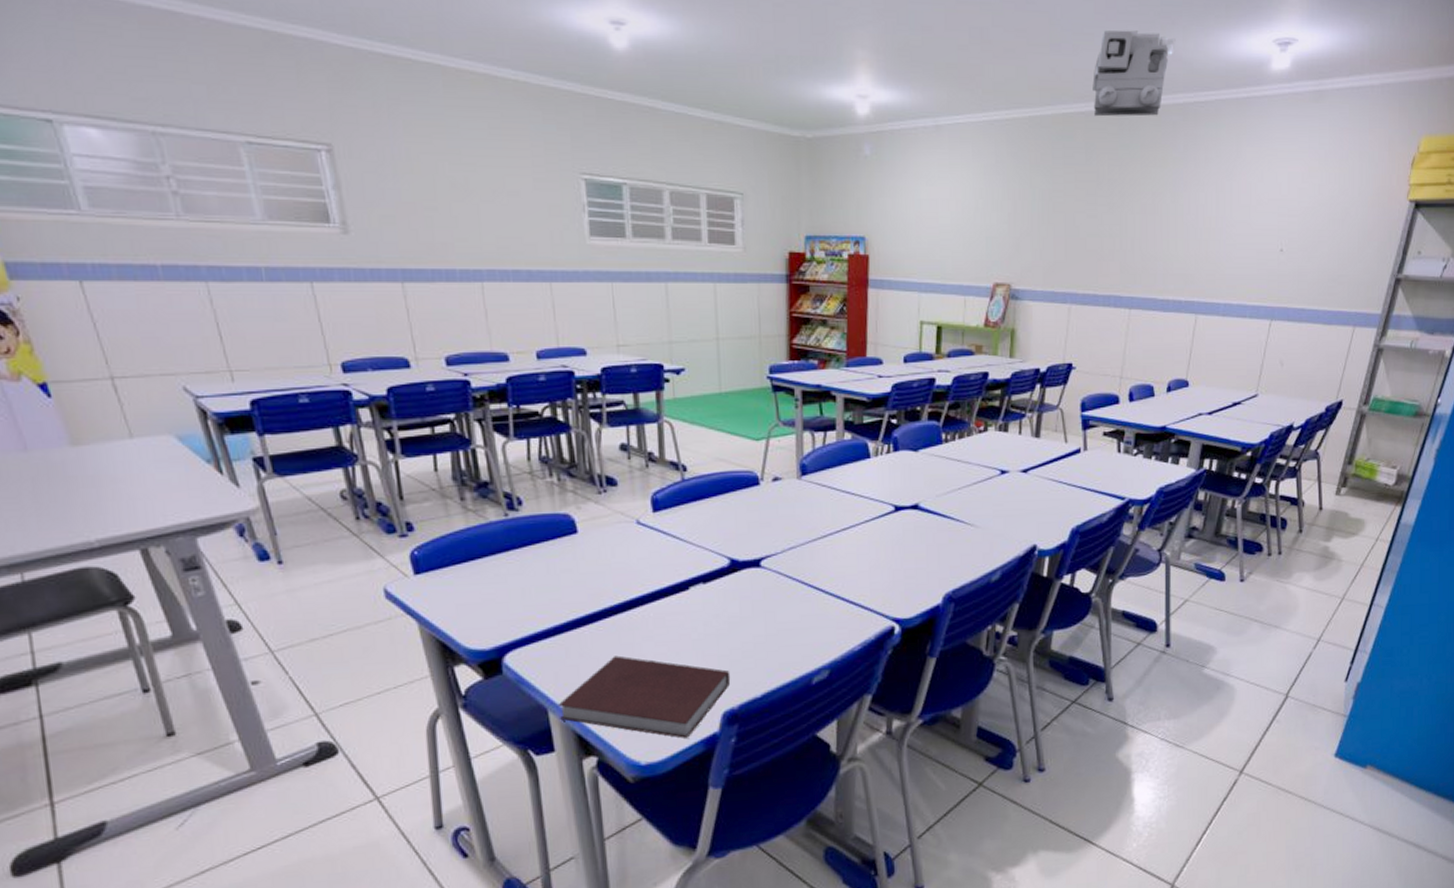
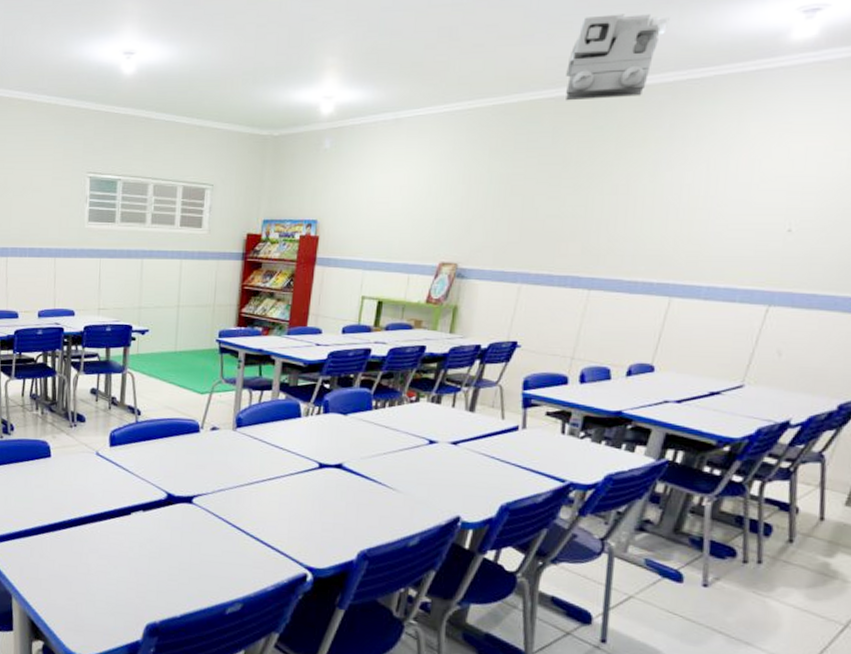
notebook: present [557,655,731,739] -> none [19,561,157,641]

